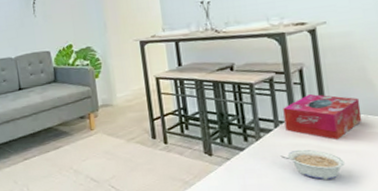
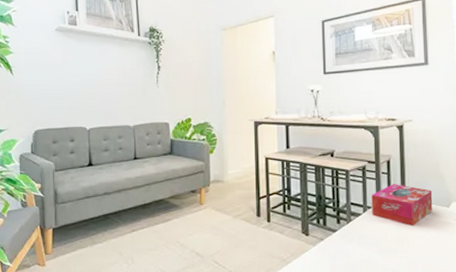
legume: present [280,149,345,180] -> none [366,233,416,262]

